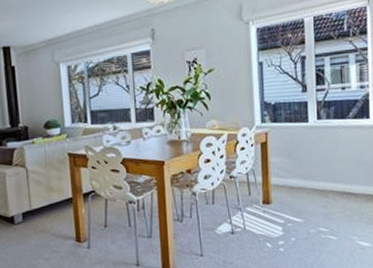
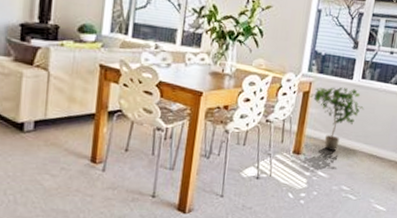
potted plant: none [268,131,326,195] -> present [310,87,364,151]

